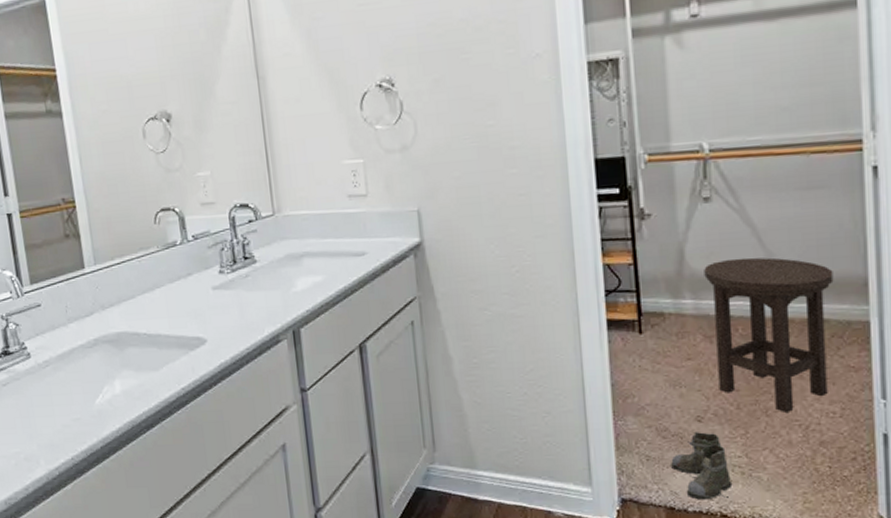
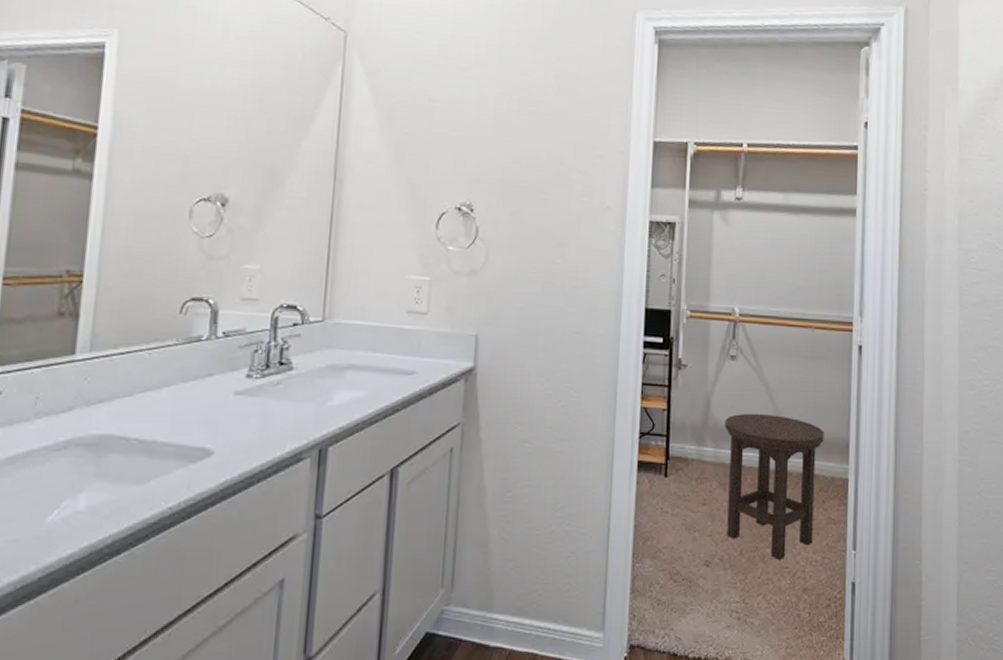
boots: present [671,432,733,500] -> none [678,577,730,646]

